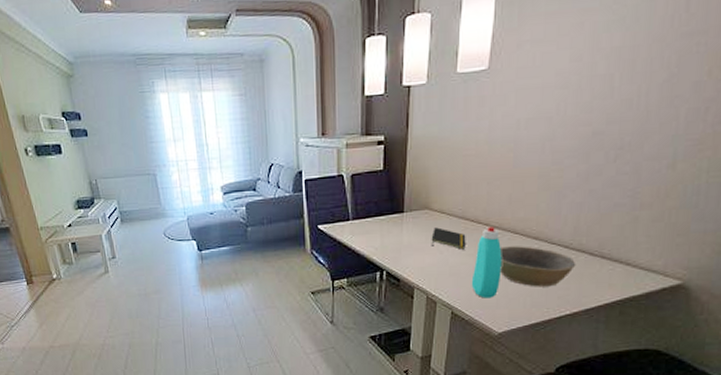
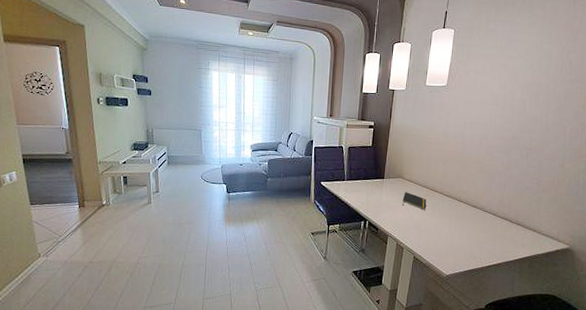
bottle: present [471,226,502,299] -> none [429,195,451,248]
bowl: present [499,246,576,287] -> none [449,210,501,243]

